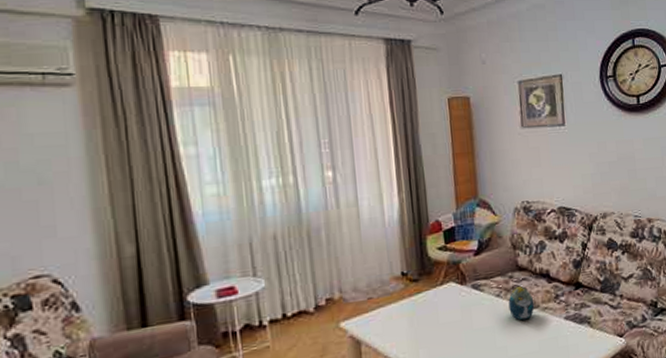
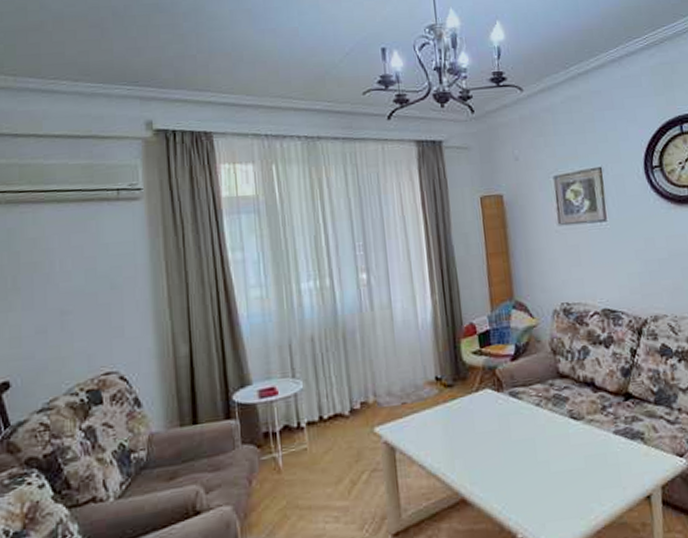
decorative egg: present [508,286,535,321] -> none [549,395,579,433]

